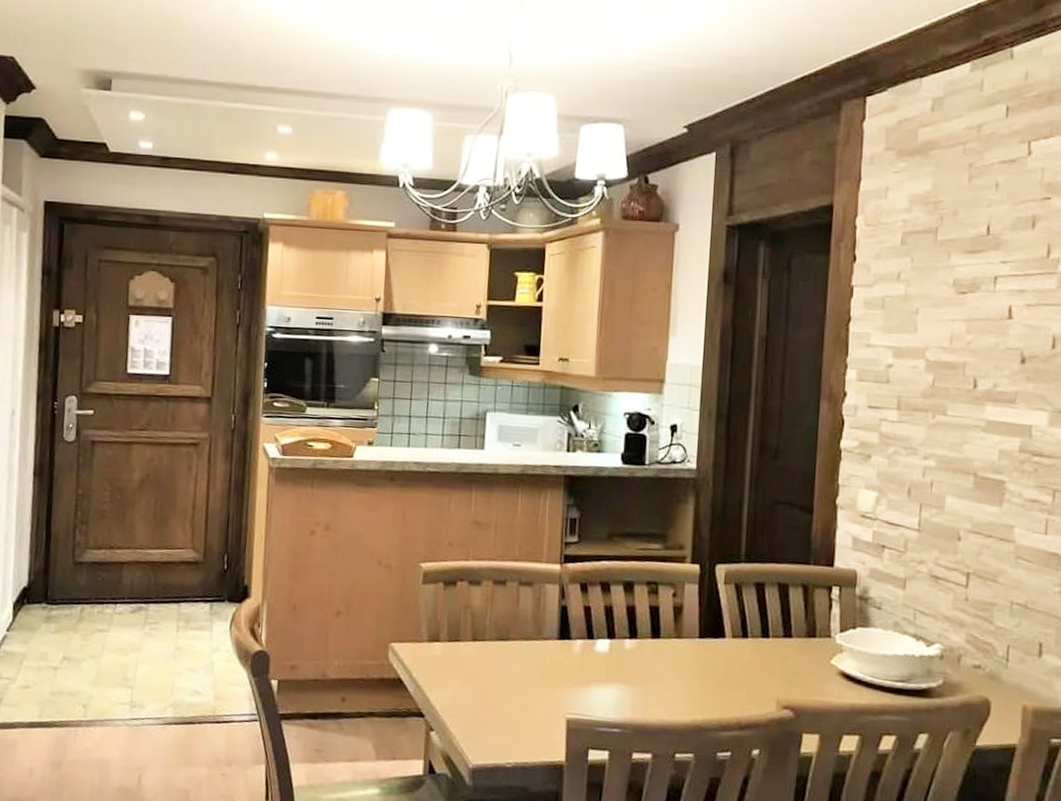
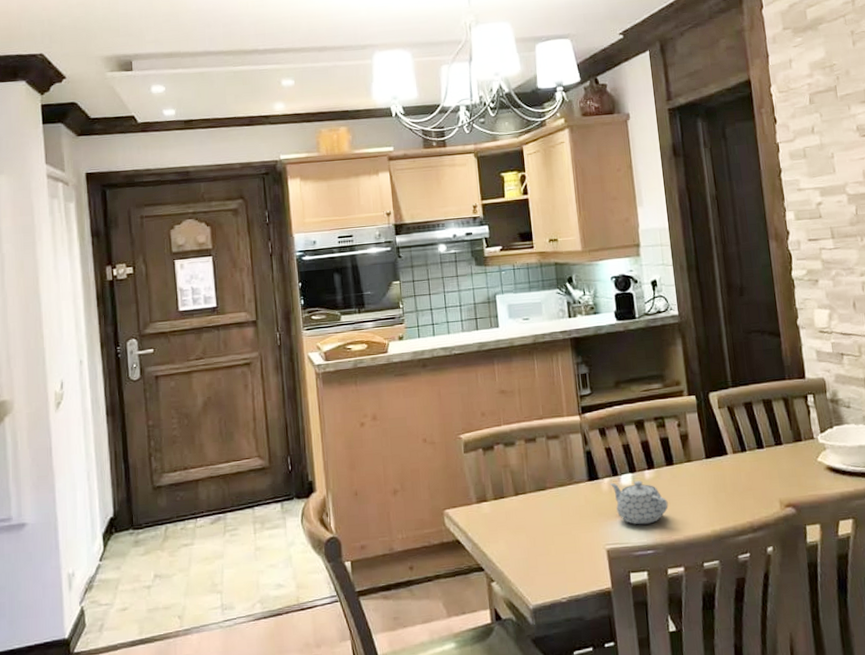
teapot: none [582,645,646,700] -> present [610,481,668,525]

